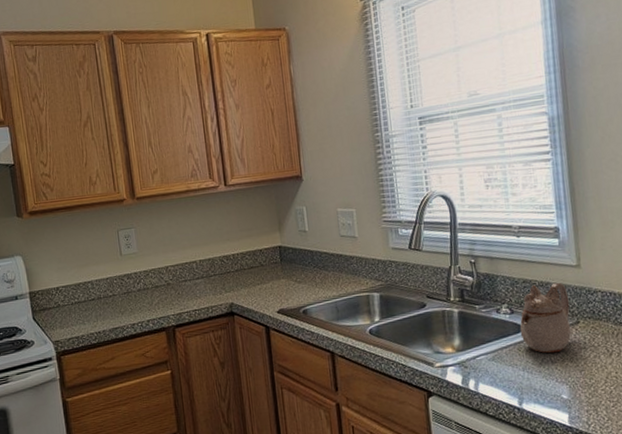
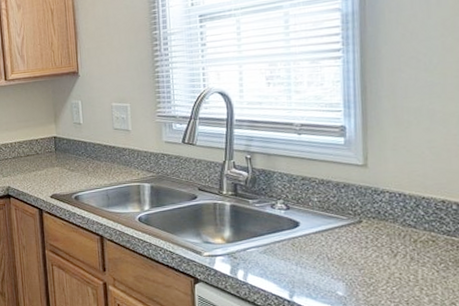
teapot: present [519,282,572,354] -> none [295,181,353,251]

